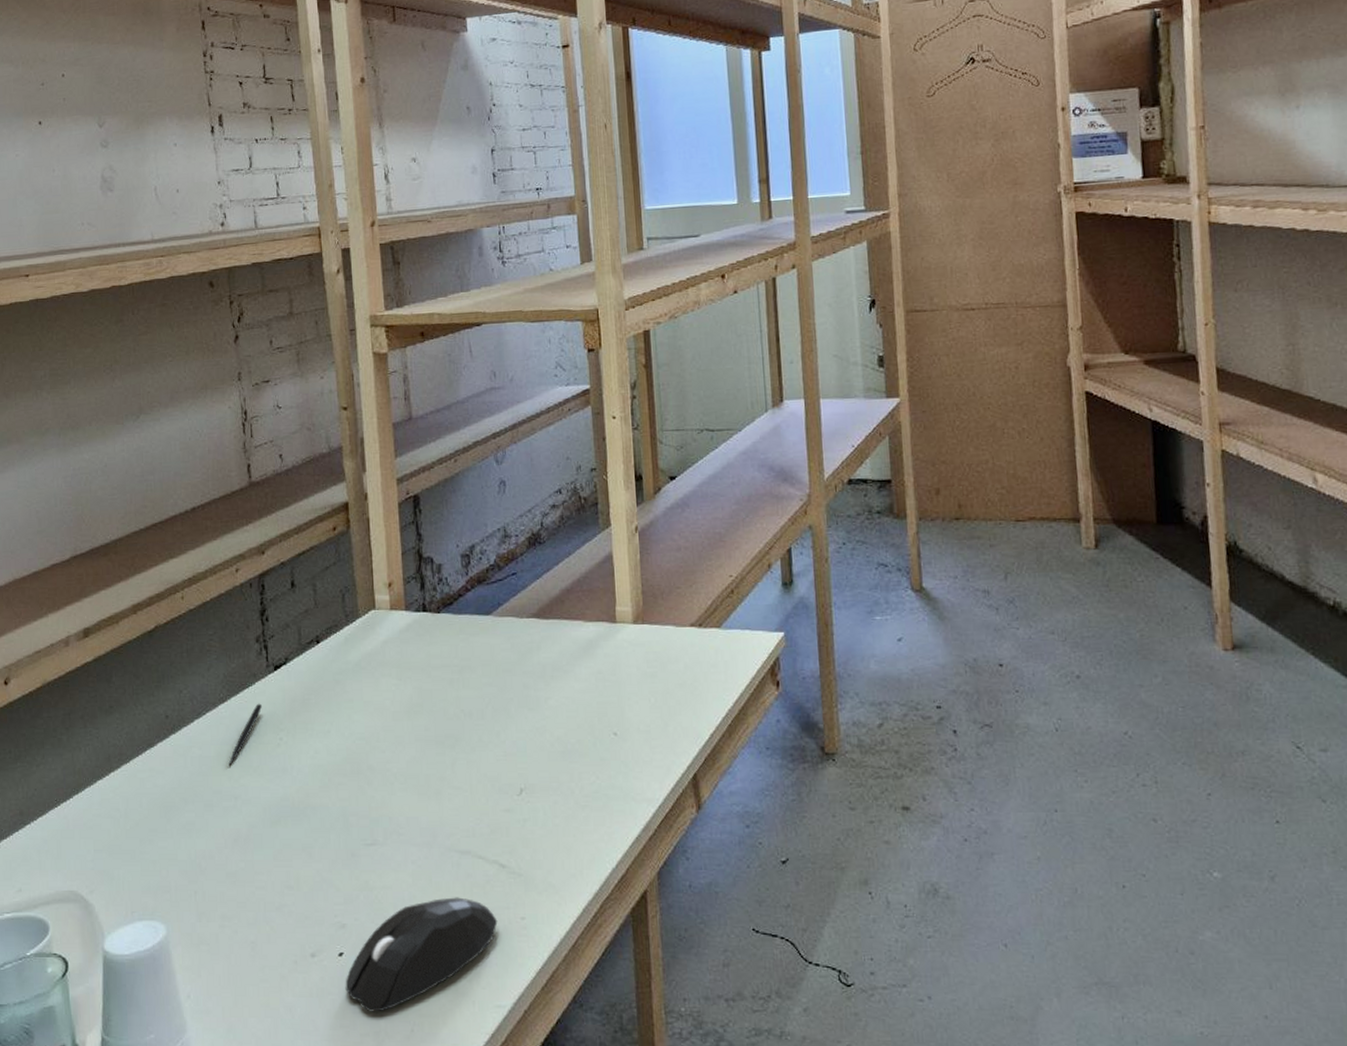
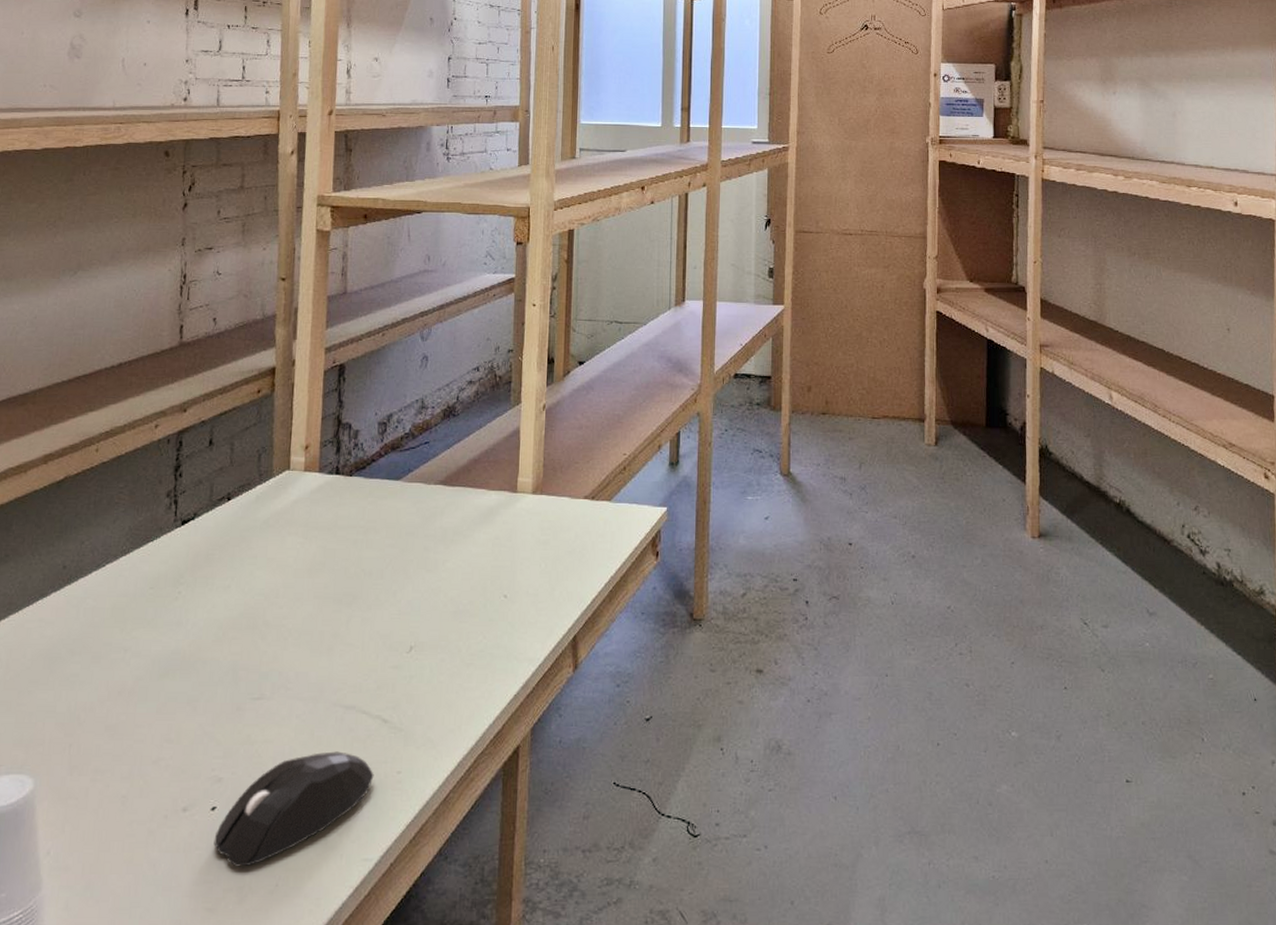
pen: present [228,703,263,766] -> none [122,557,165,618]

